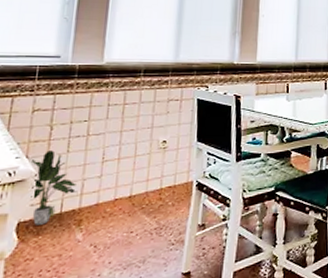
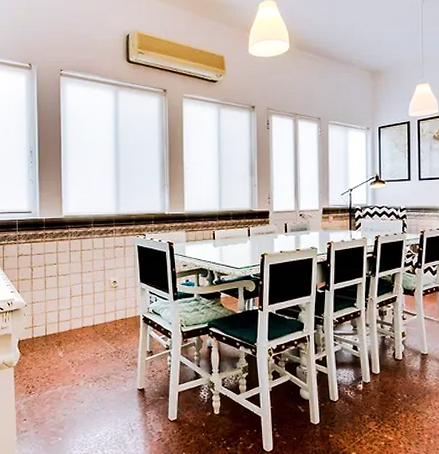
potted plant: present [29,150,77,225] -> none [20,287,55,343]

